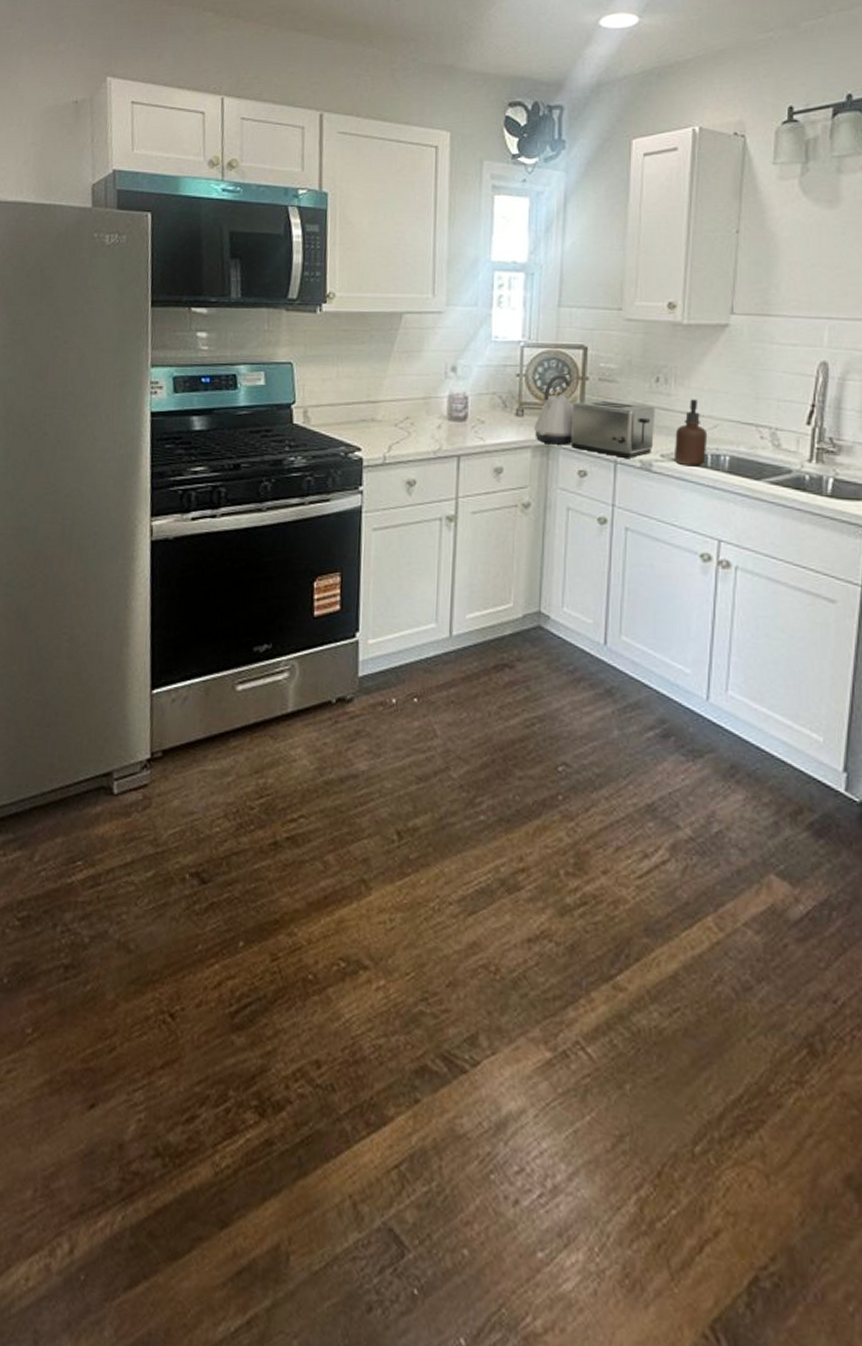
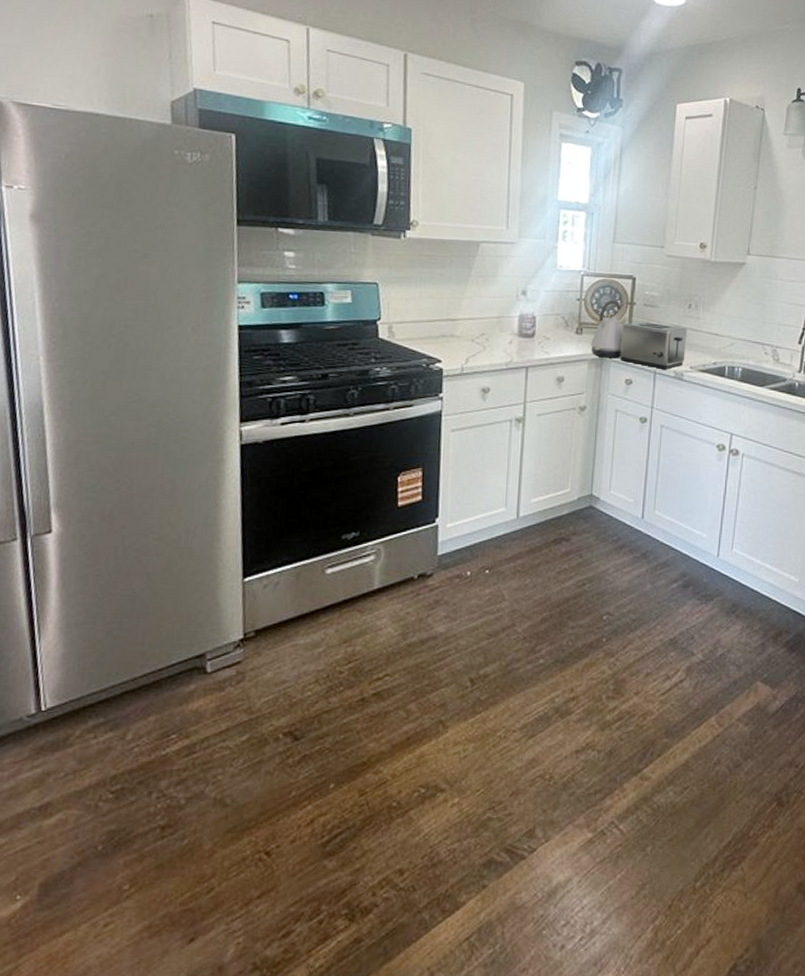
soap dispenser: present [675,399,708,467] -> none [701,322,726,377]

